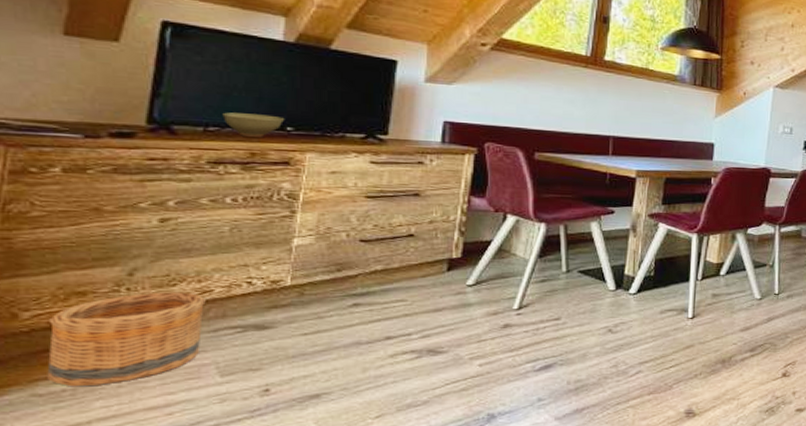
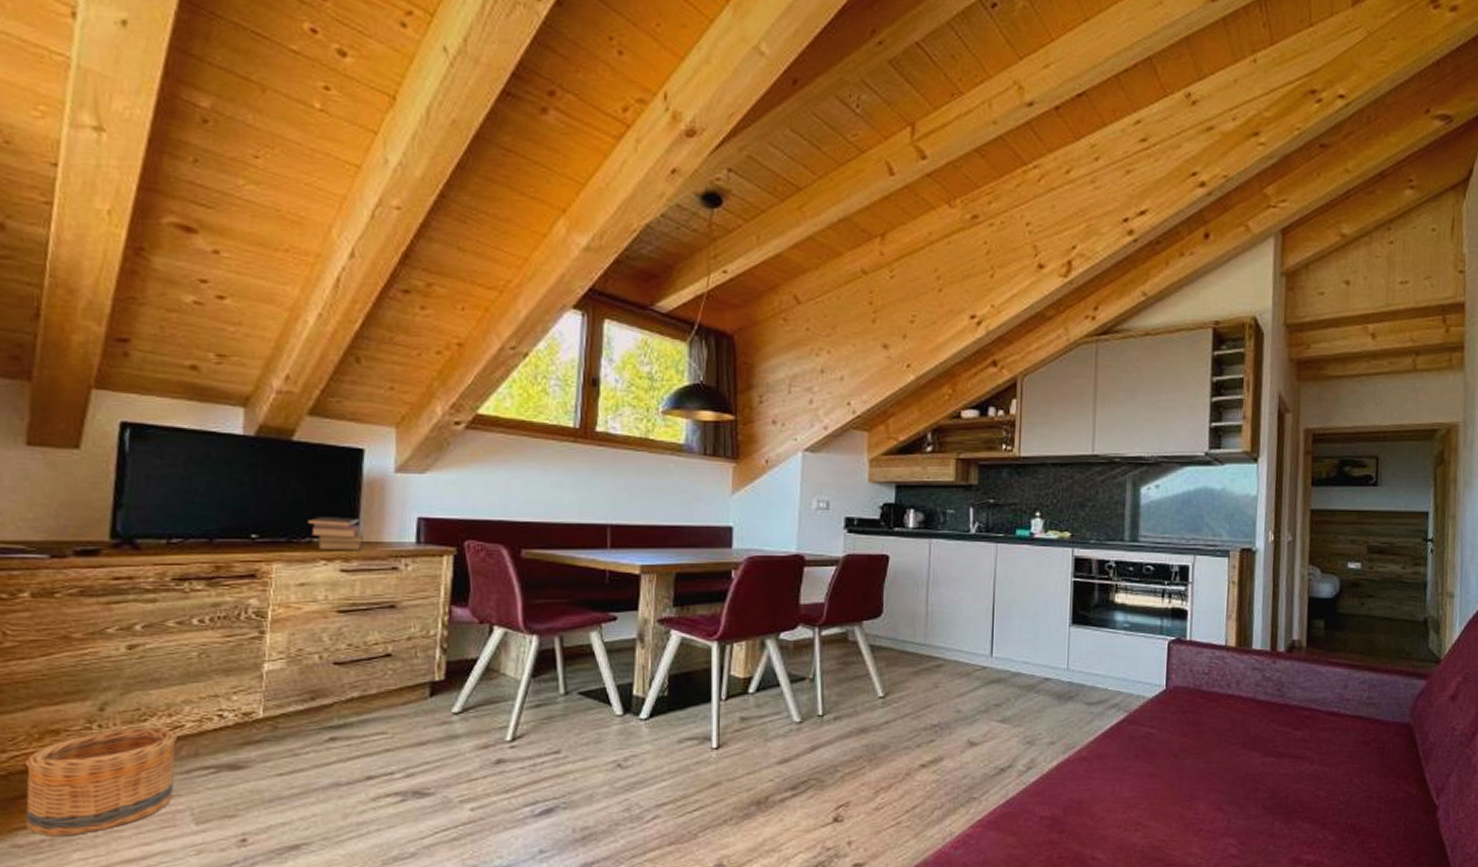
bowl: present [222,112,285,137] -> none [185,521,249,547]
books: none [341,114,393,147] -> present [307,515,364,551]

